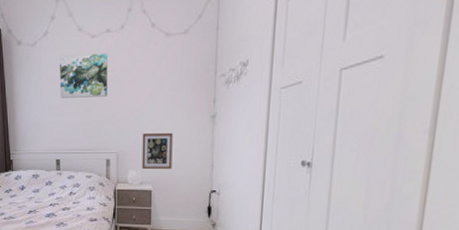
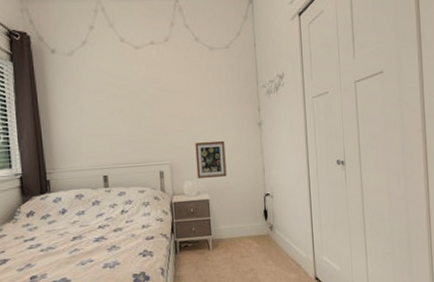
wall art: present [60,52,108,98] -> none [101,63,156,110]

